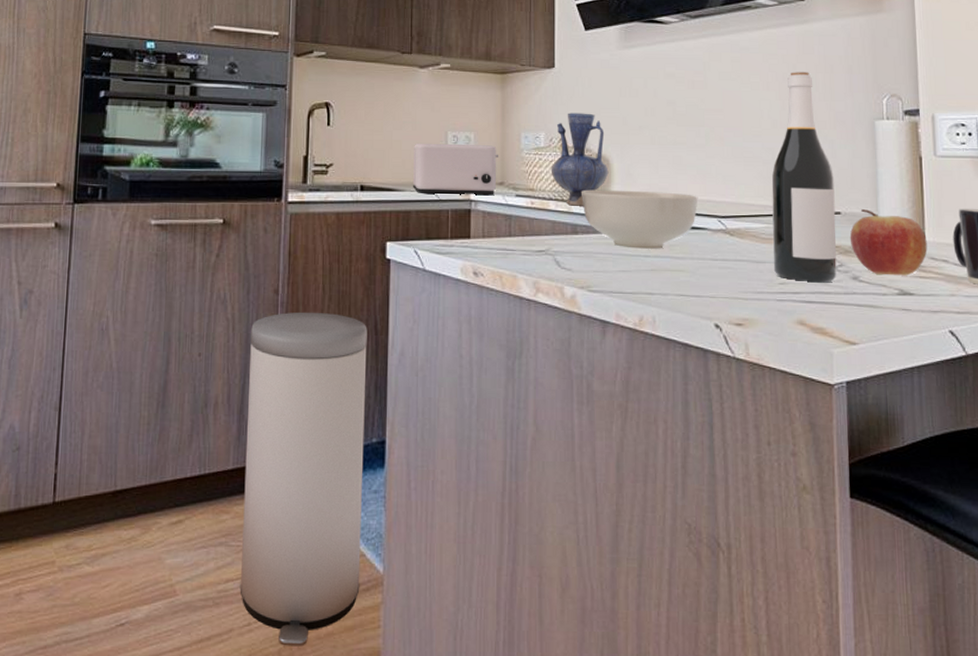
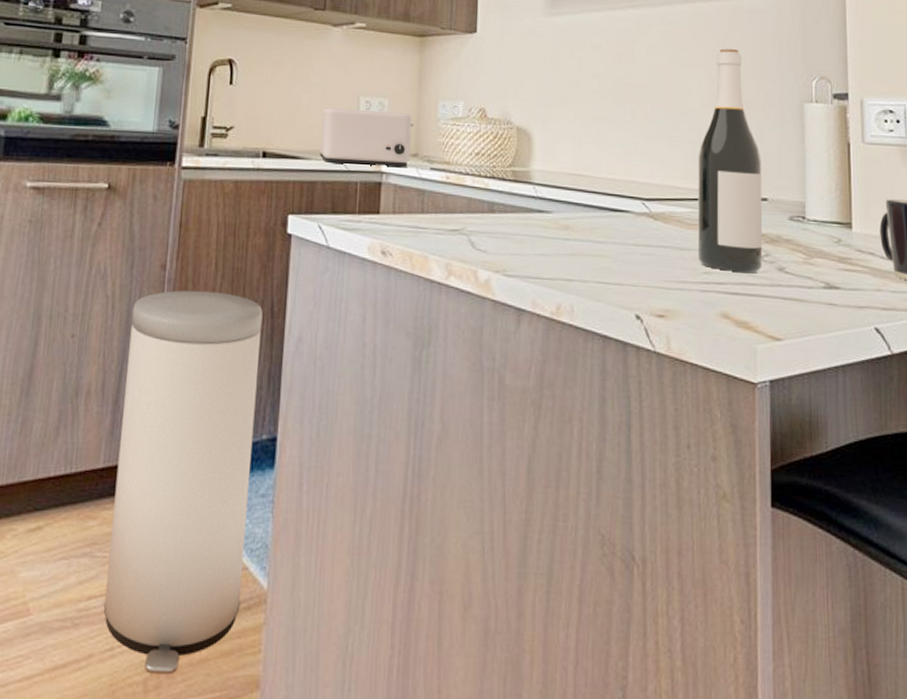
vase: present [551,113,609,206] -> none [468,81,530,183]
bowl: present [582,189,698,249] -> none [500,165,622,232]
fruit: present [849,209,928,276] -> none [776,196,854,268]

